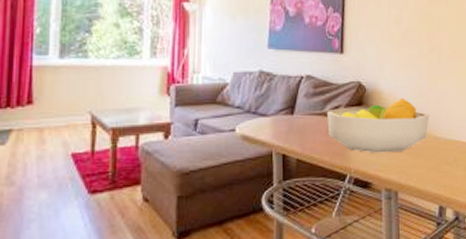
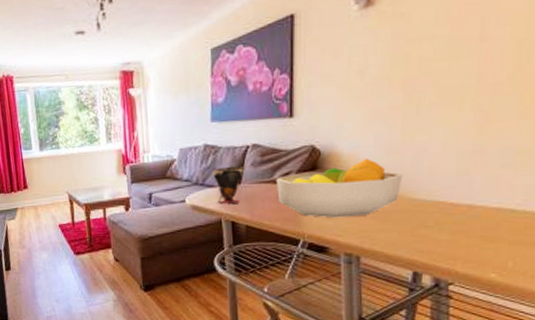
cup: none [266,95,298,135] -> present [212,166,245,204]

